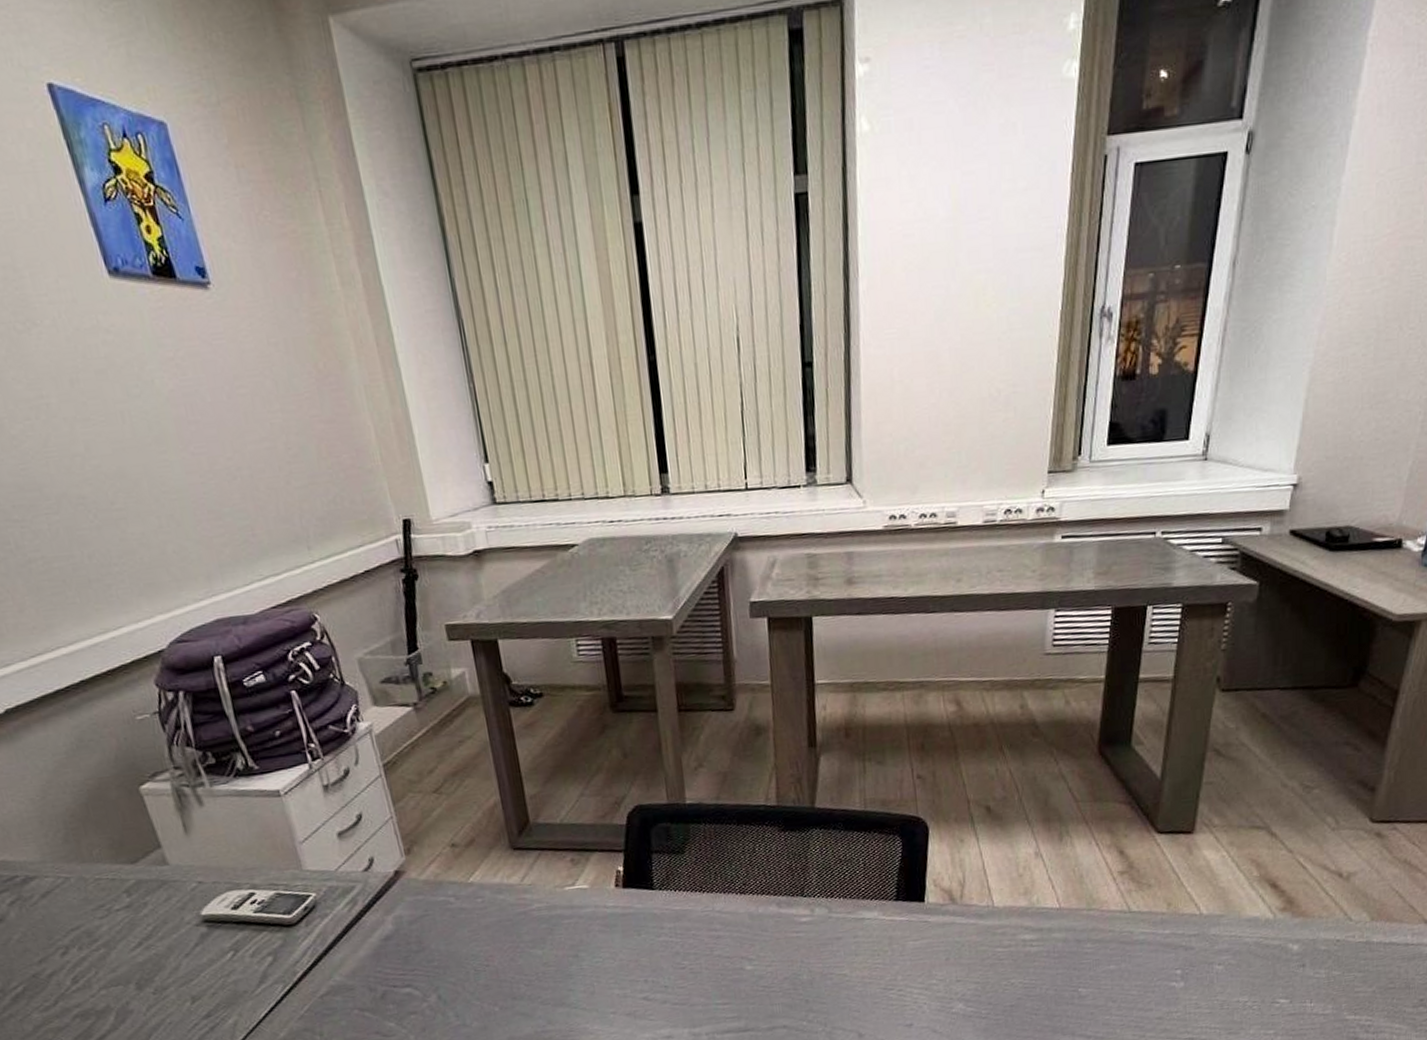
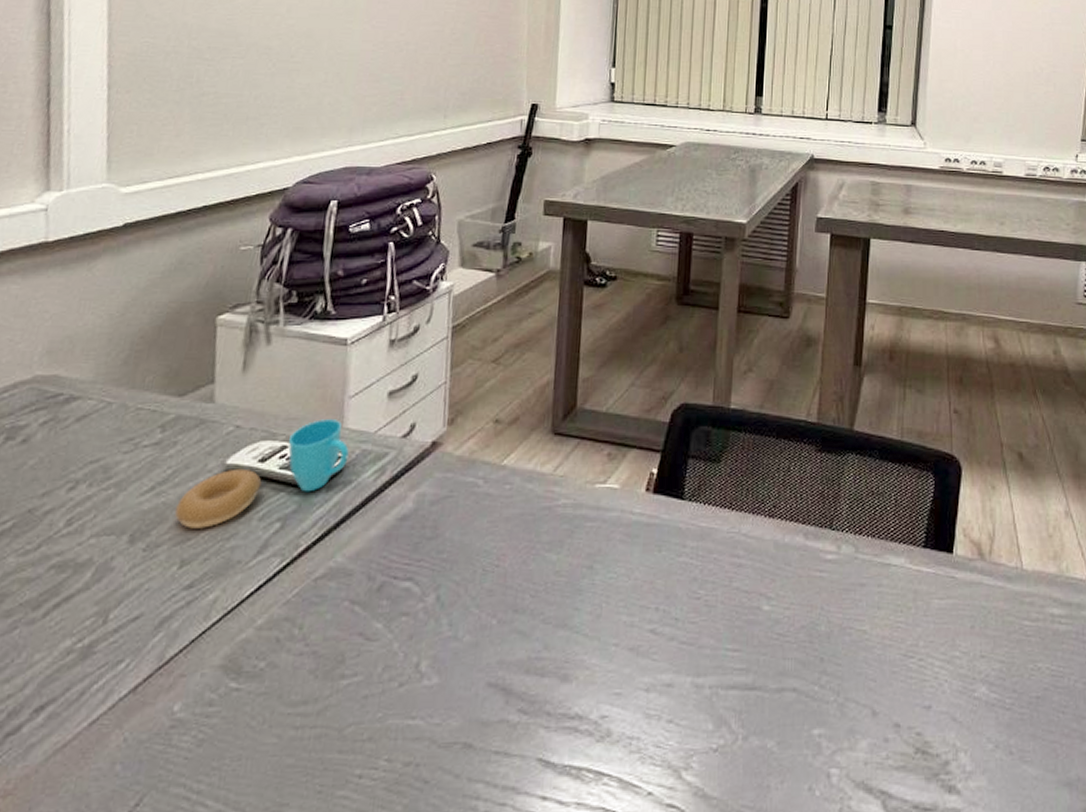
cup: none [168,864,318,972] -> present [174,419,349,529]

